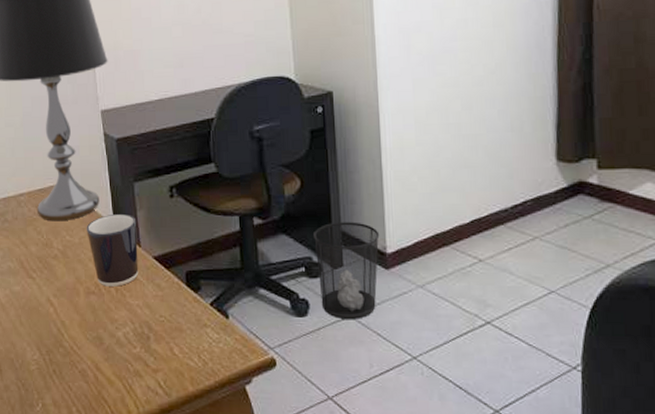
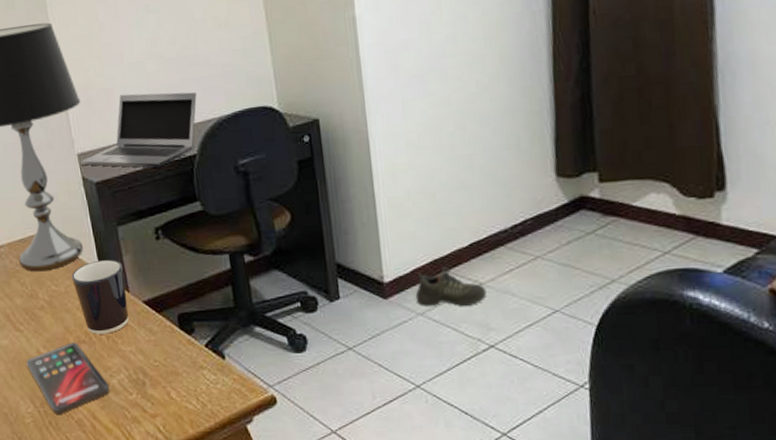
smartphone: none [36,292,115,363] -> present [26,342,110,414]
laptop: none [103,56,218,129] -> present [80,92,197,169]
waste bin: present [314,222,380,319] -> none [307,252,376,352]
shoe: none [416,241,485,281] -> present [415,267,486,306]

